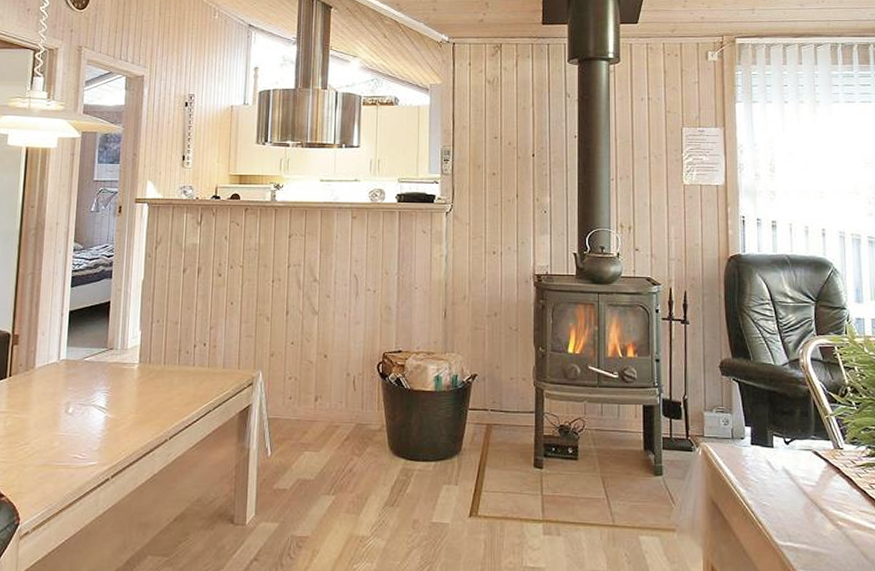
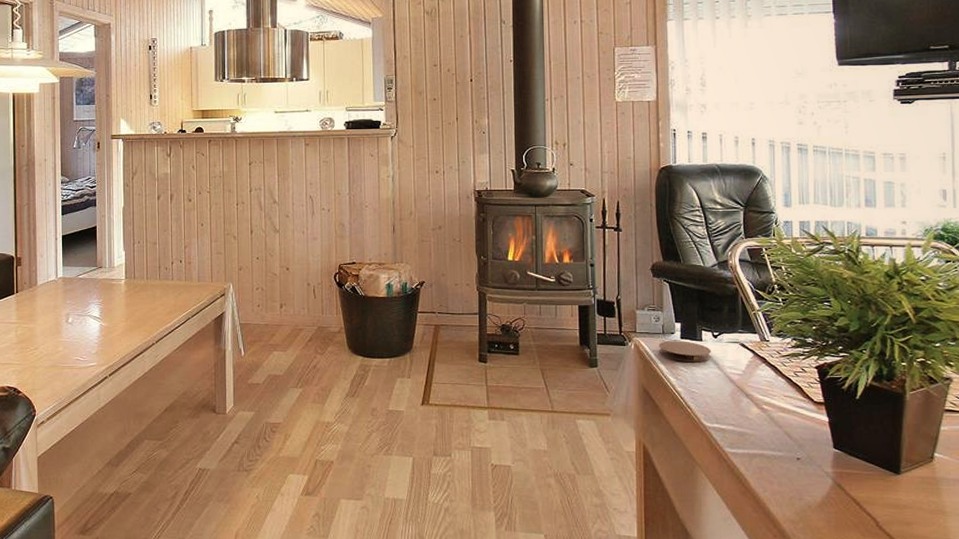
coaster: none [727,447,783,472] -> present [658,341,711,363]

